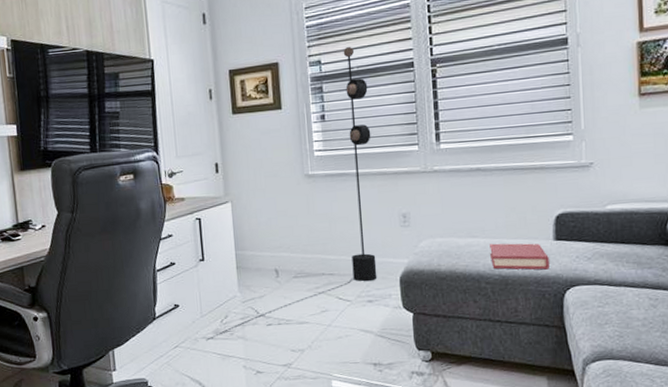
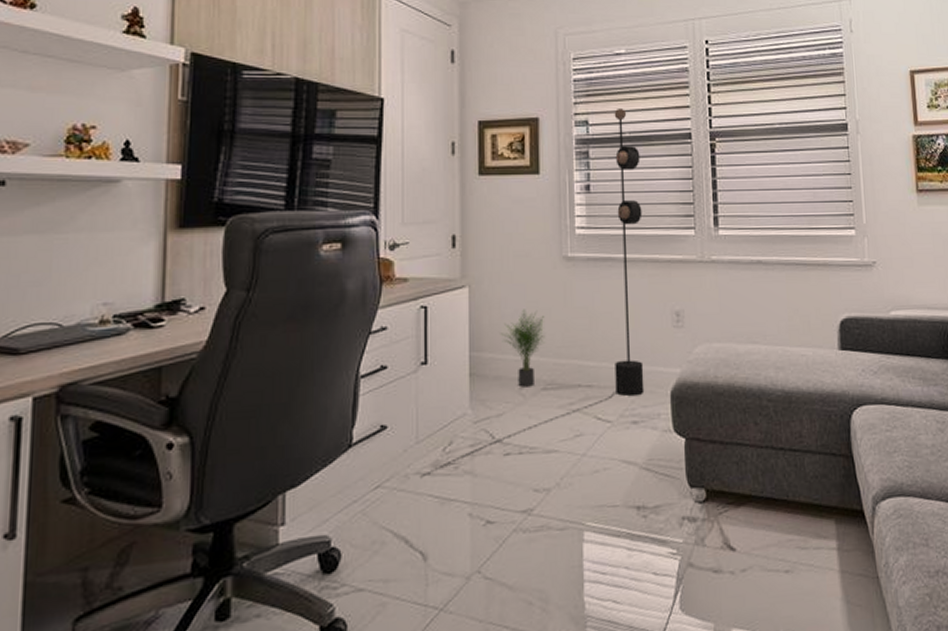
potted plant: none [259,217,294,276] -> present [501,309,546,388]
hardback book: present [490,243,549,270] -> none [772,351,835,385]

